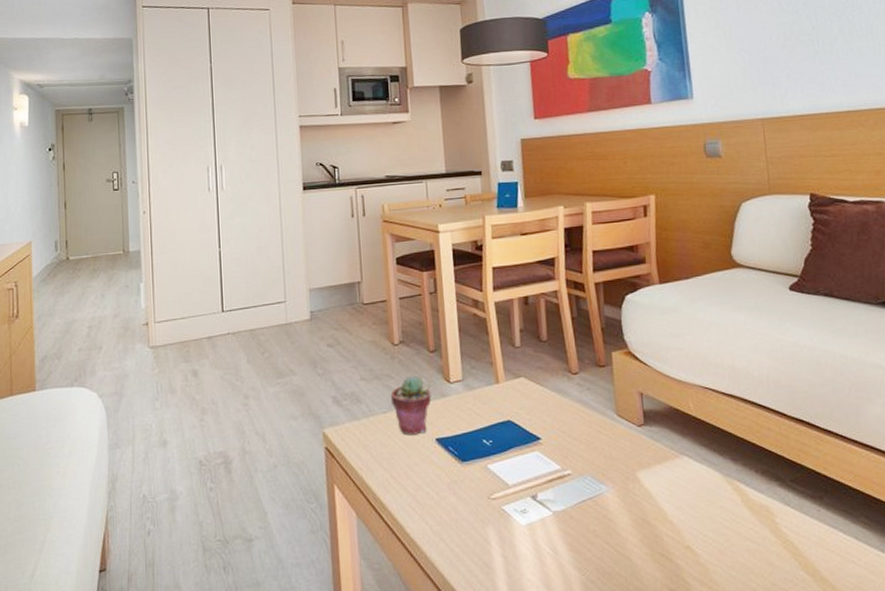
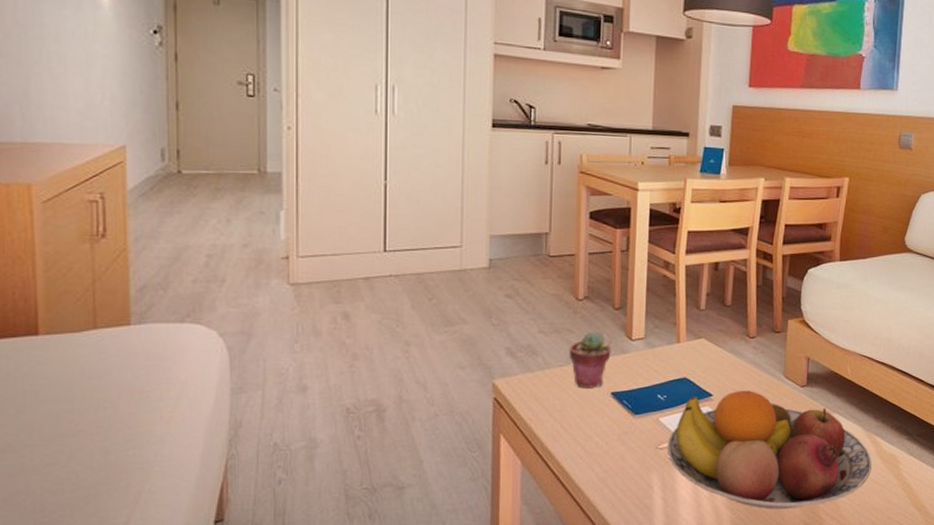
fruit bowl: none [499,432,740,571] -> present [667,391,872,510]

